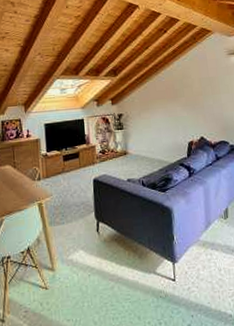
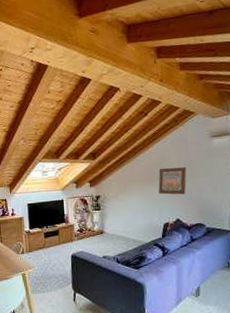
wall art: none [180,84,208,112] -> present [158,167,187,195]

